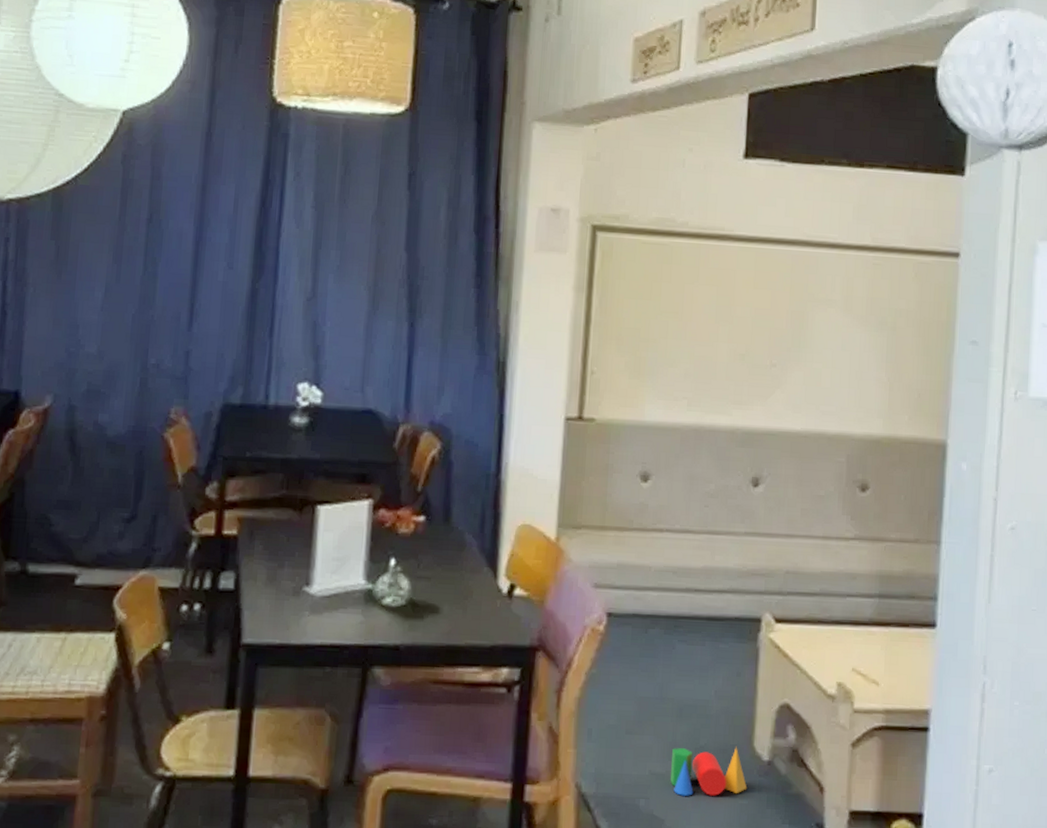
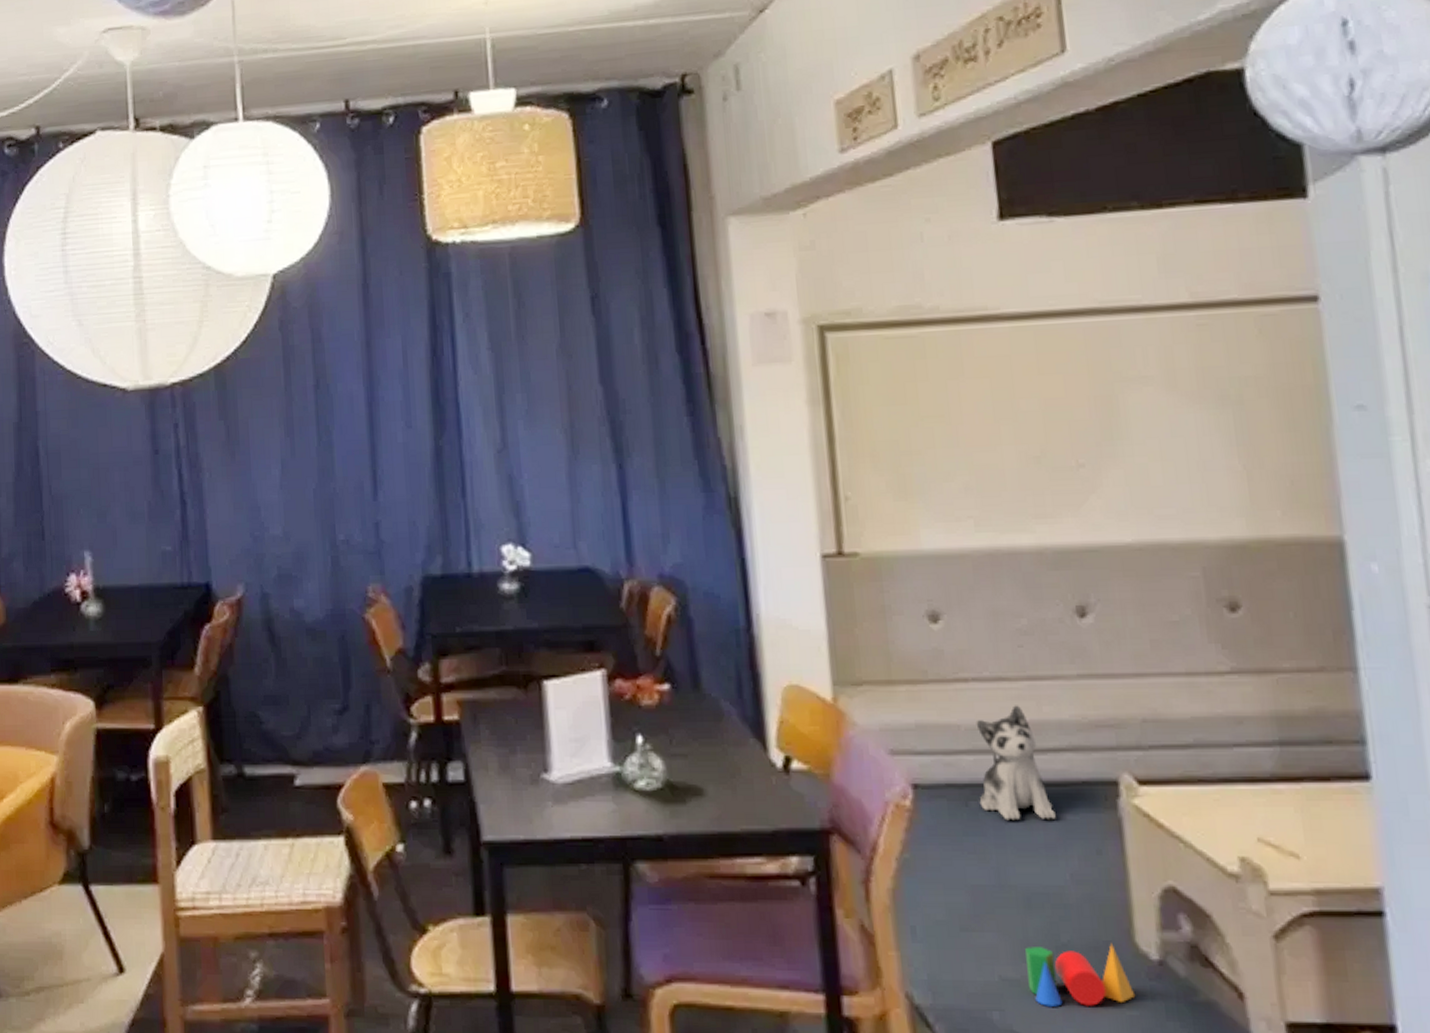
plush toy: none [656,553,712,647] -> present [976,705,1056,821]

